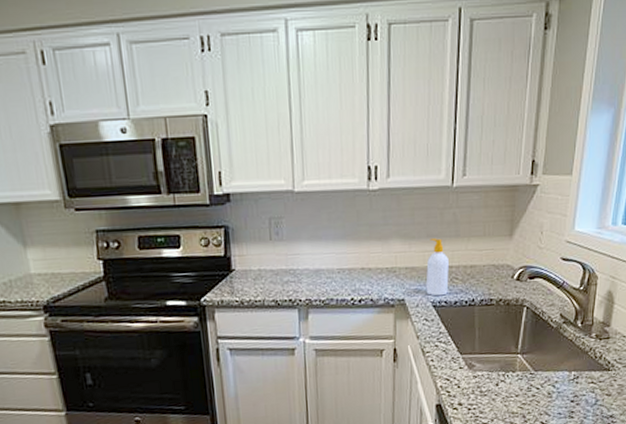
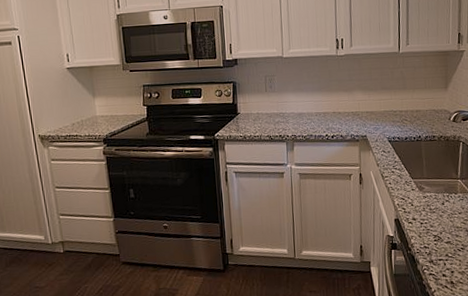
soap bottle: present [426,237,449,296] -> none [382,89,400,134]

